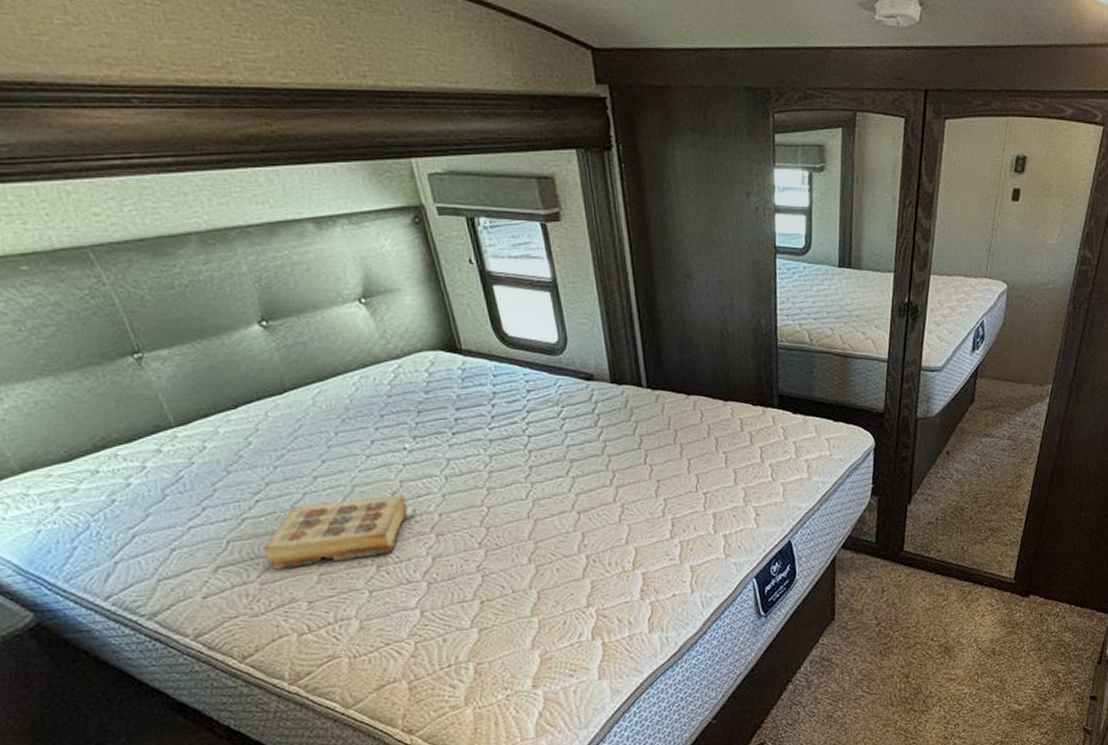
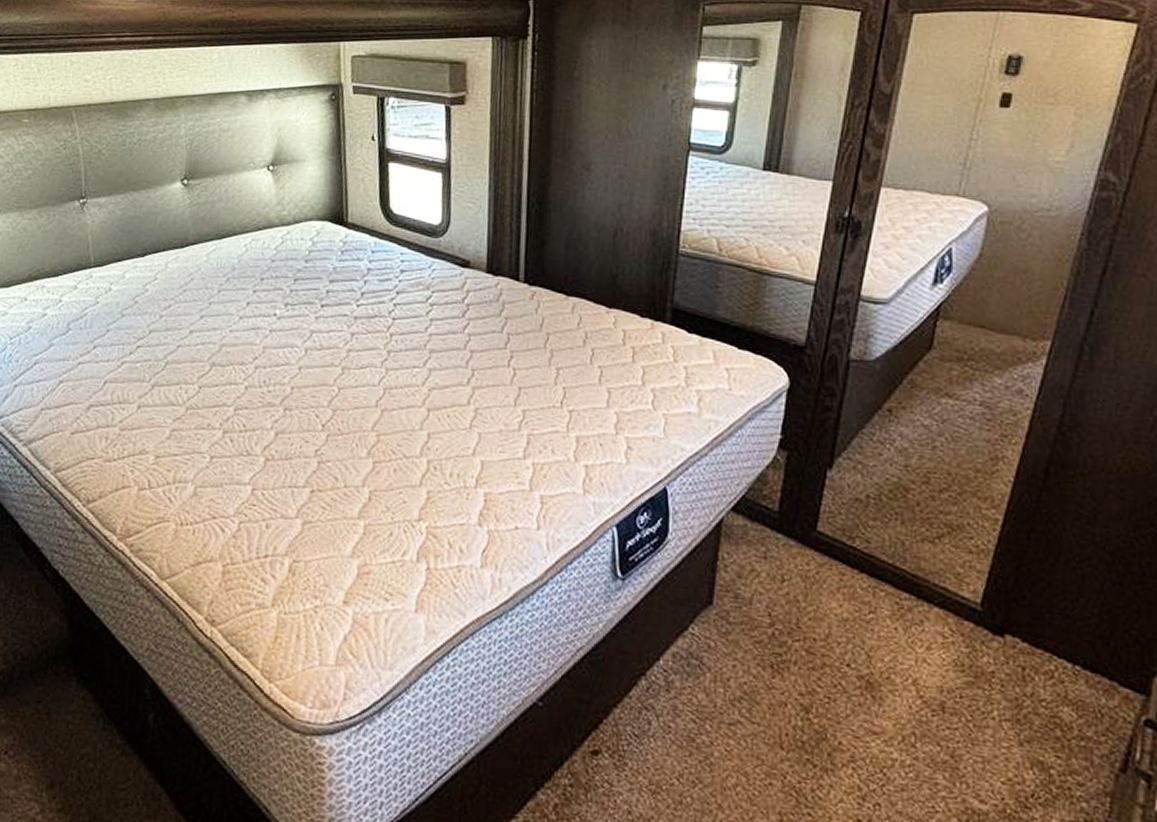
book: present [262,495,415,570] -> none [131,357,271,421]

